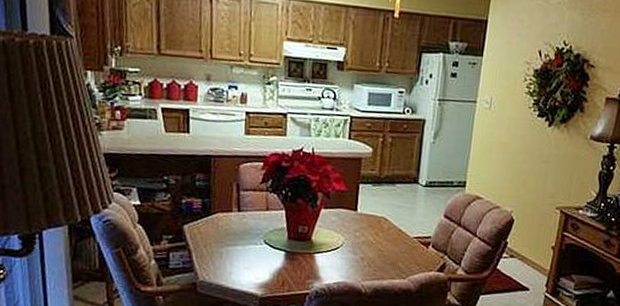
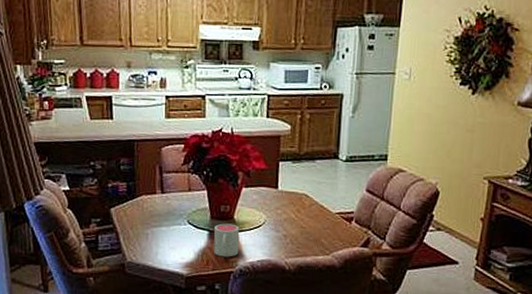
mug: none [289,244,317,279] -> present [213,223,240,257]

